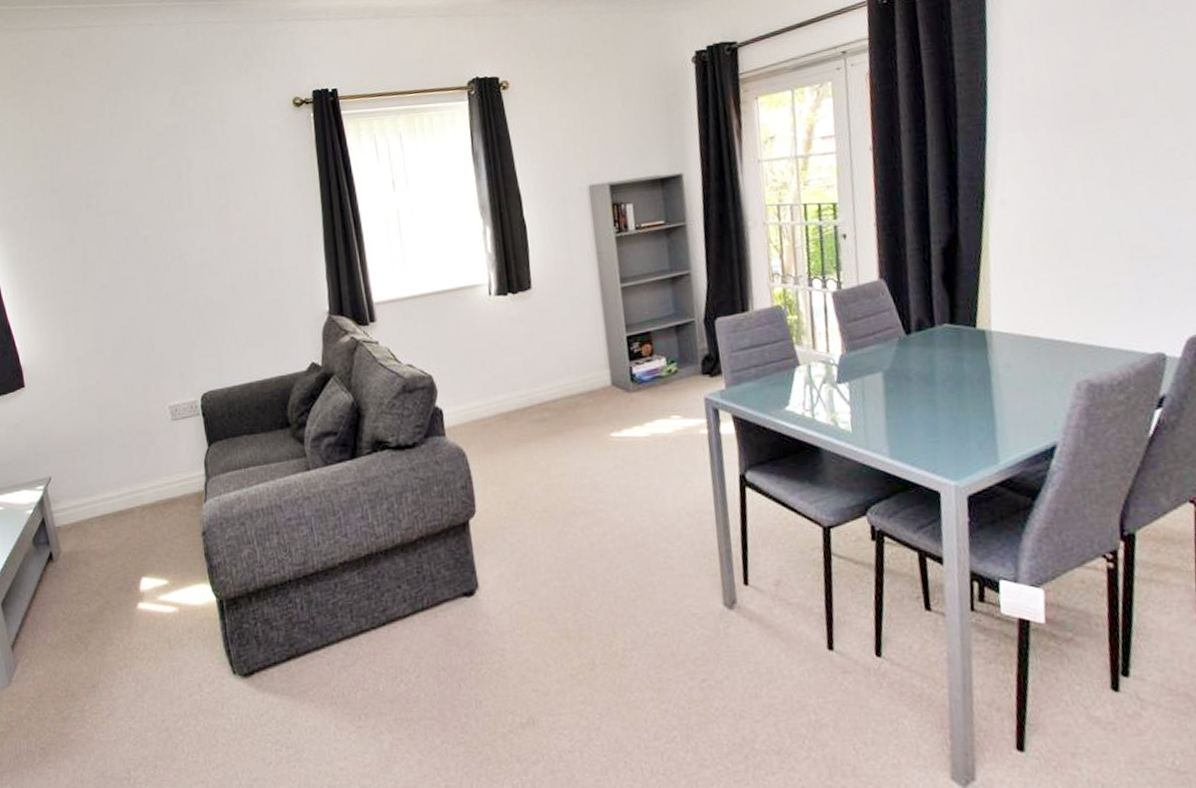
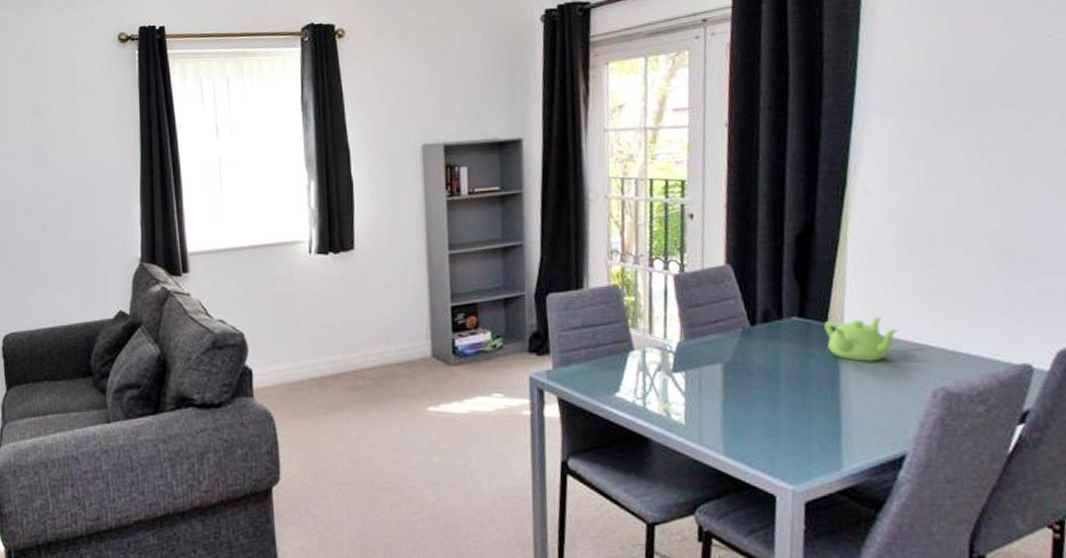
teapot: none [973,318,1043,362] -> present [824,317,900,362]

